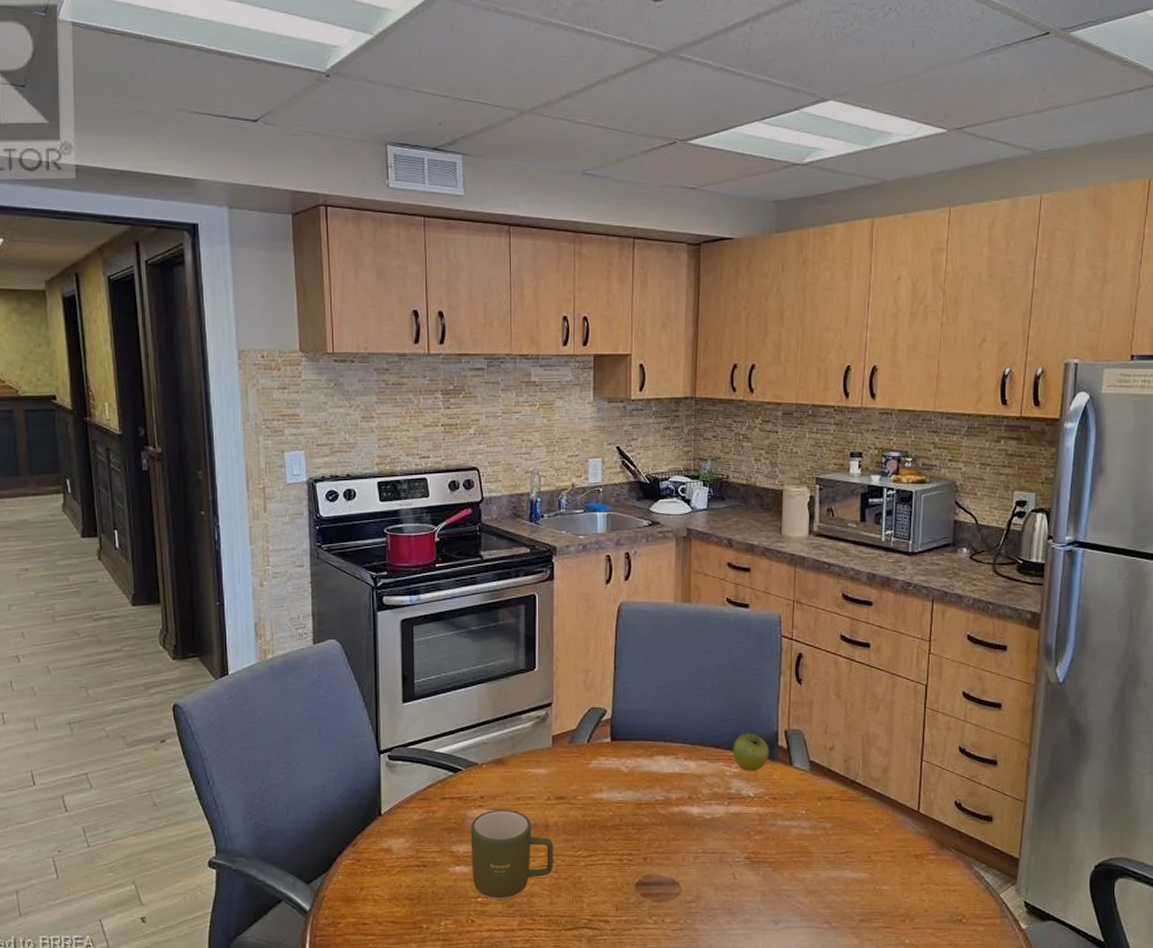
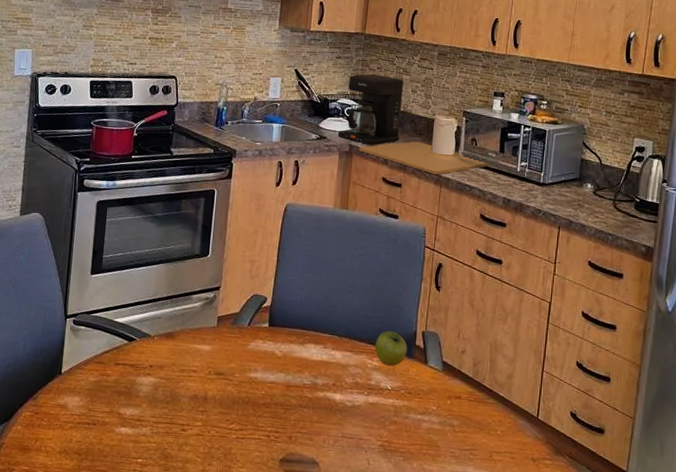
mug: present [470,809,554,899] -> none [135,378,210,463]
coffee maker: none [672,444,745,527] -> present [338,74,404,145]
cutting board: none [698,517,855,554] -> present [358,141,494,175]

